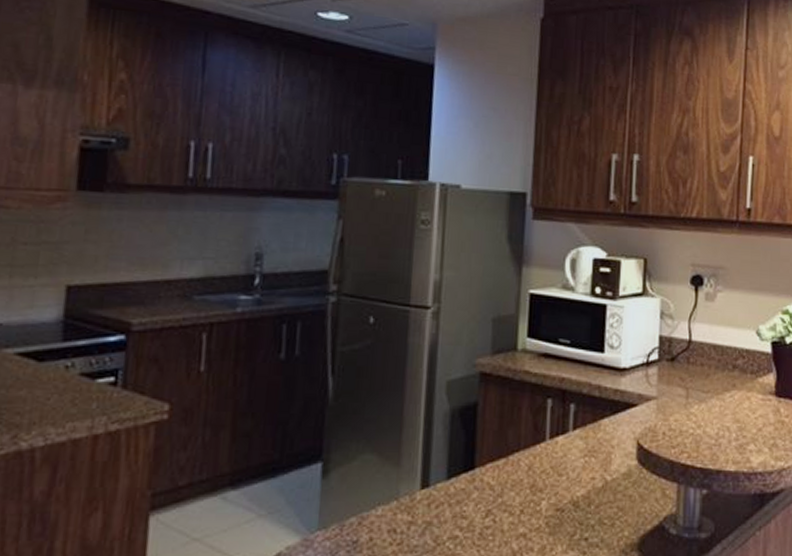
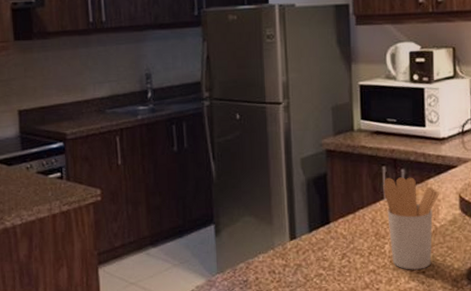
utensil holder: none [546,414,613,535] -> present [383,177,439,270]

